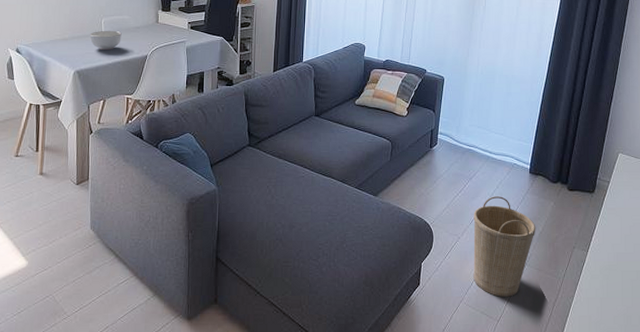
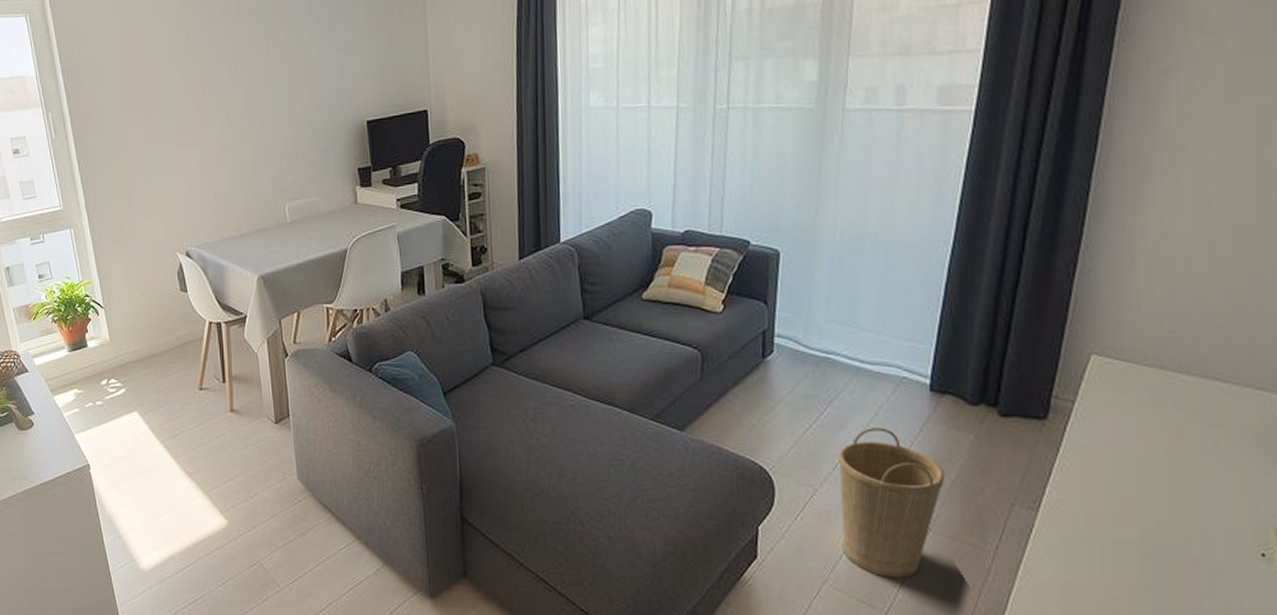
bowl: present [89,30,122,50] -> none [272,218,312,246]

